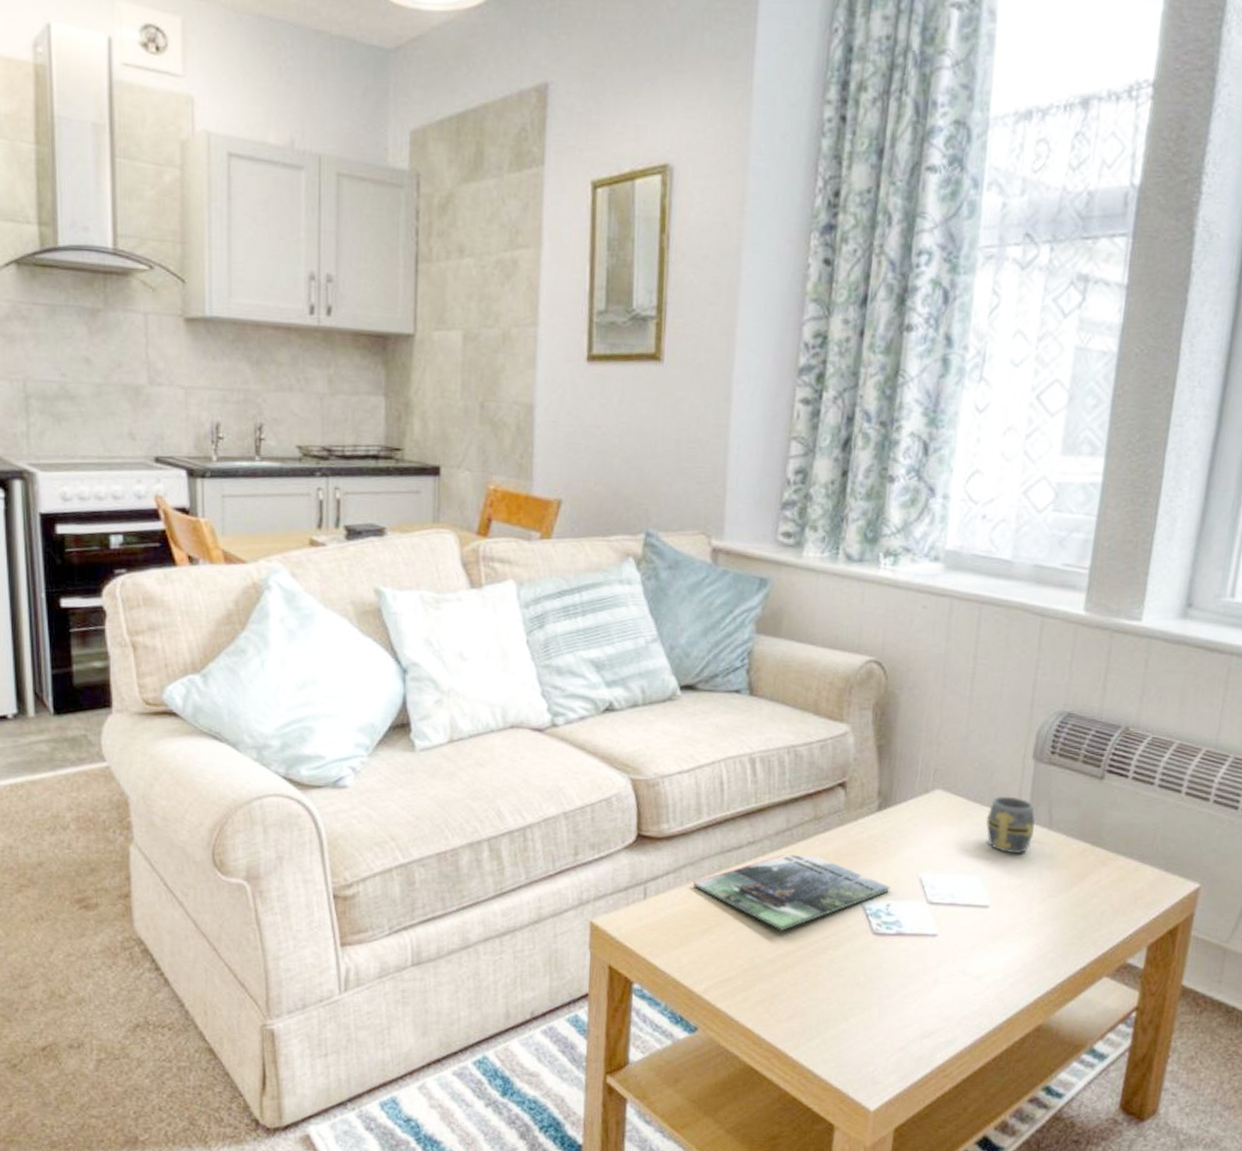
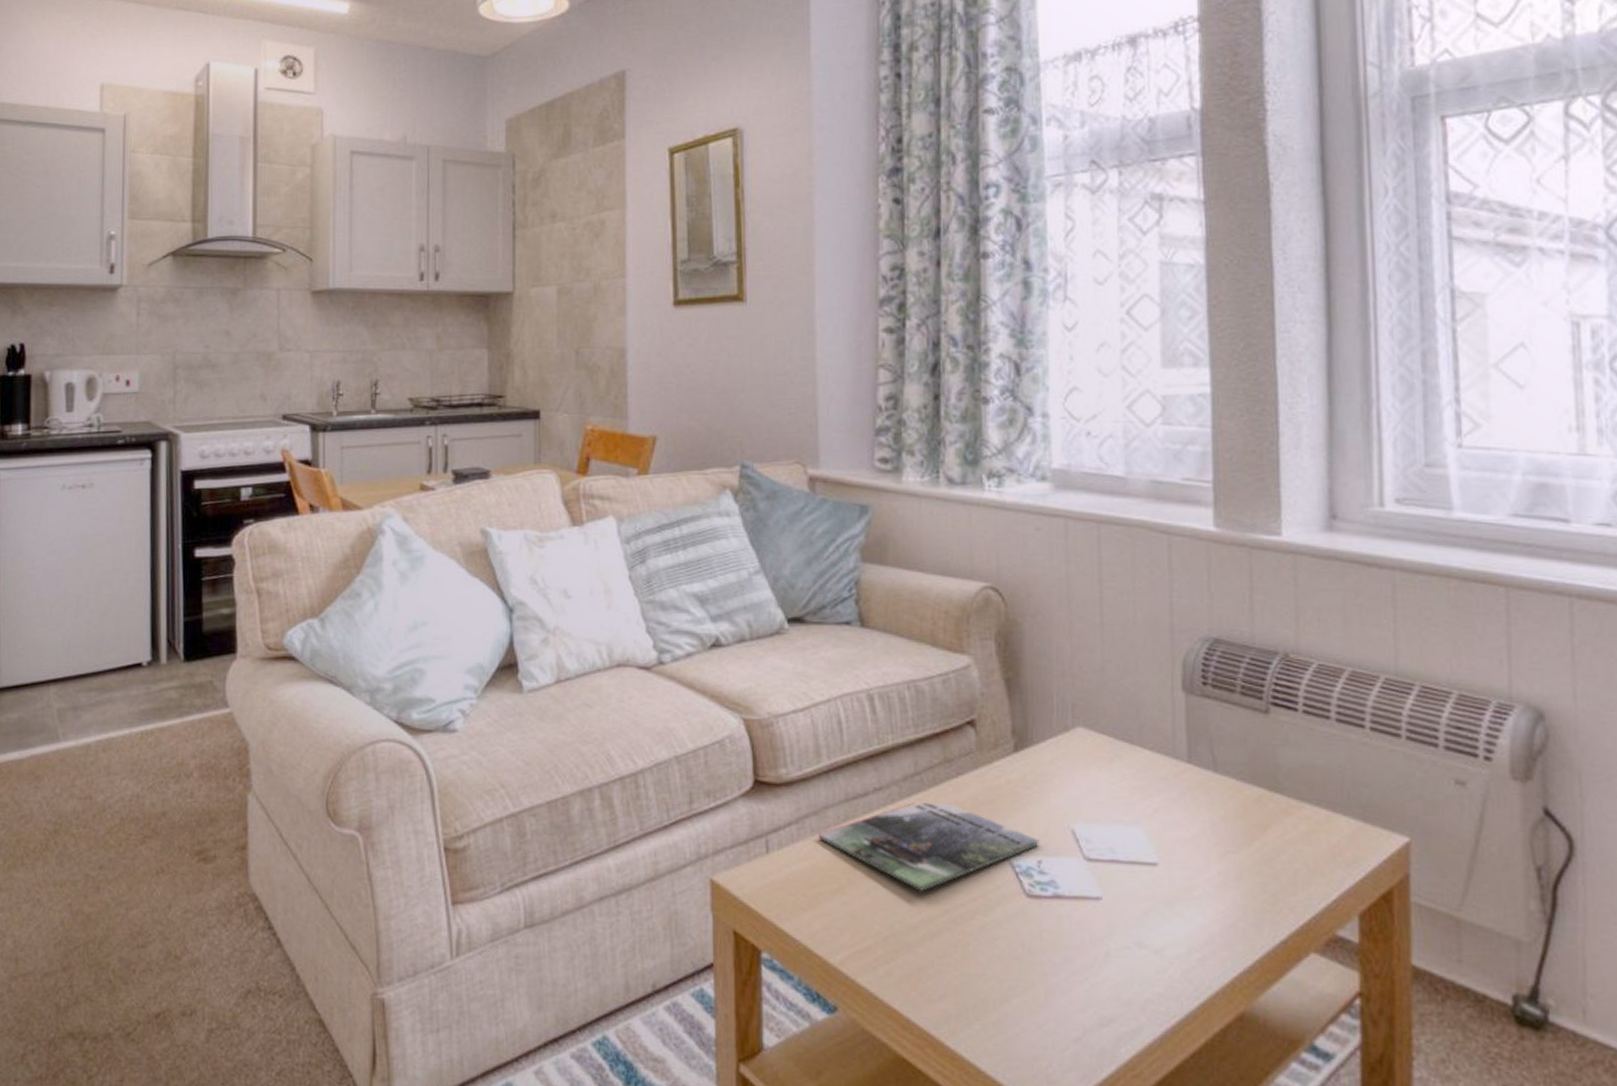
mug: present [985,796,1036,854] -> none [1138,734,1198,801]

